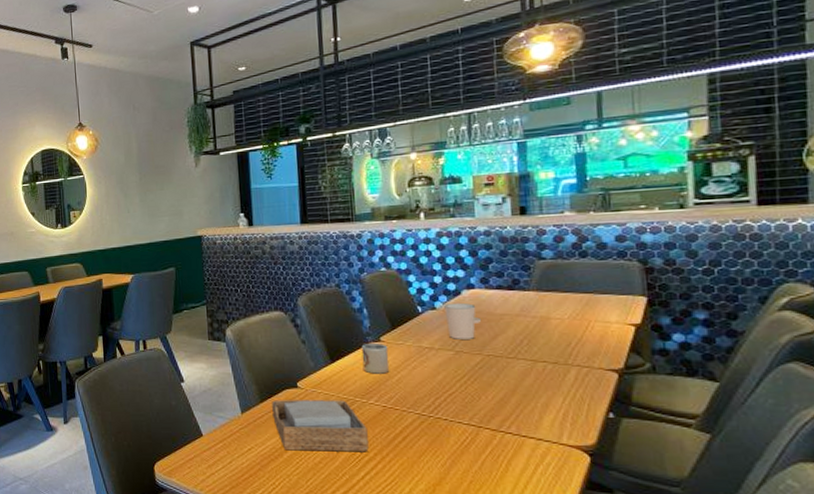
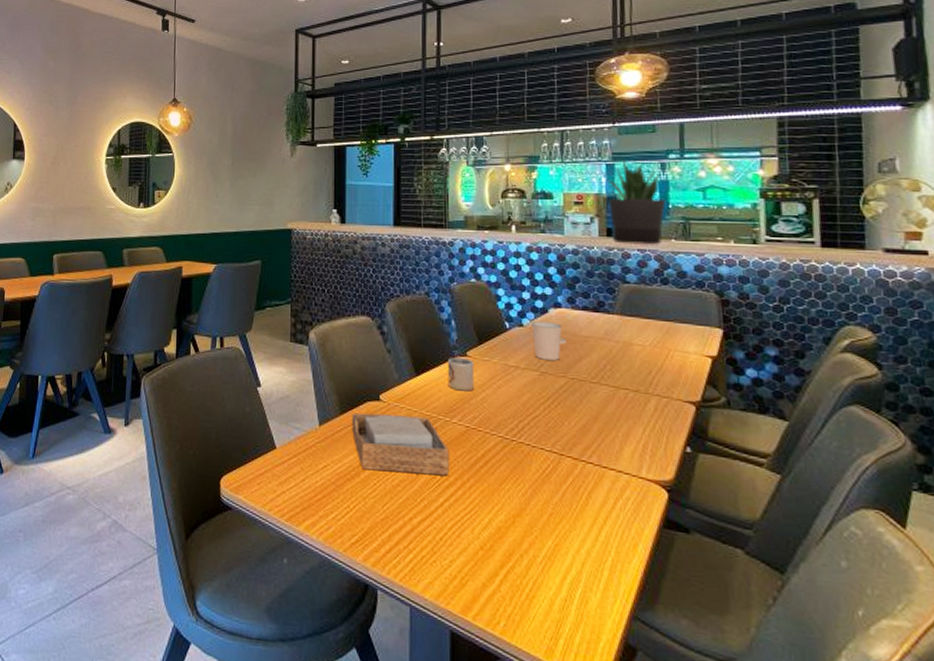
planter: none [520,136,583,221] -> present [608,159,666,246]

